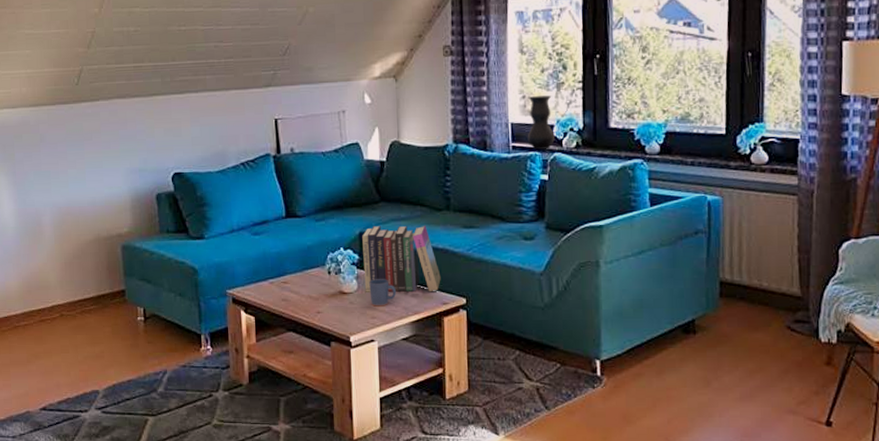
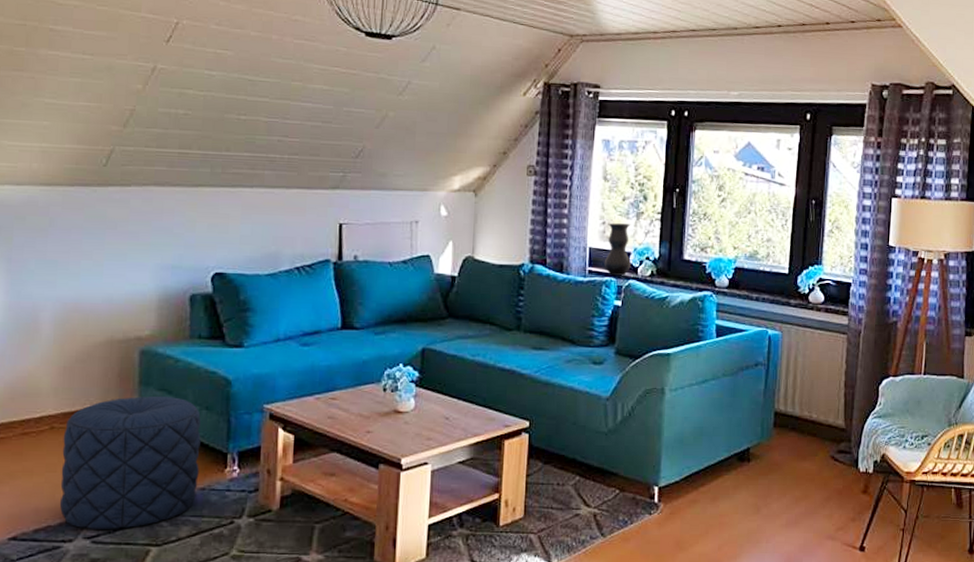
pouf: none [71,285,180,401] -> present [59,395,201,529]
books: present [362,225,441,292] -> none [422,343,505,414]
mug: present [369,279,396,307] -> none [427,398,456,427]

